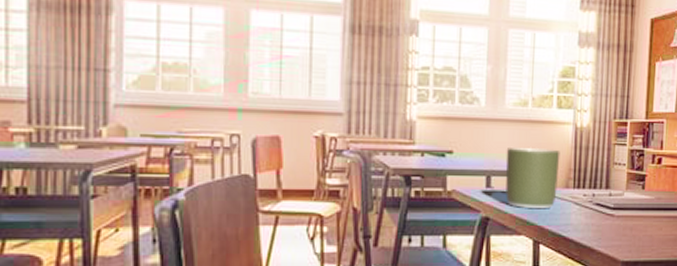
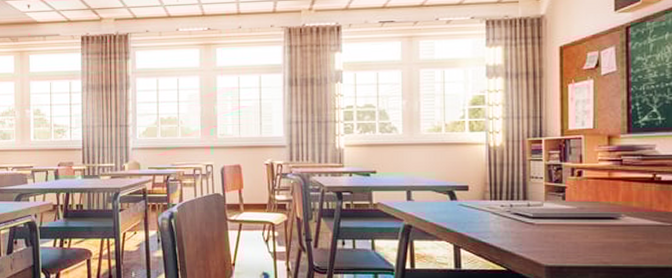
mug: present [505,148,560,209] -> none [423,166,475,218]

